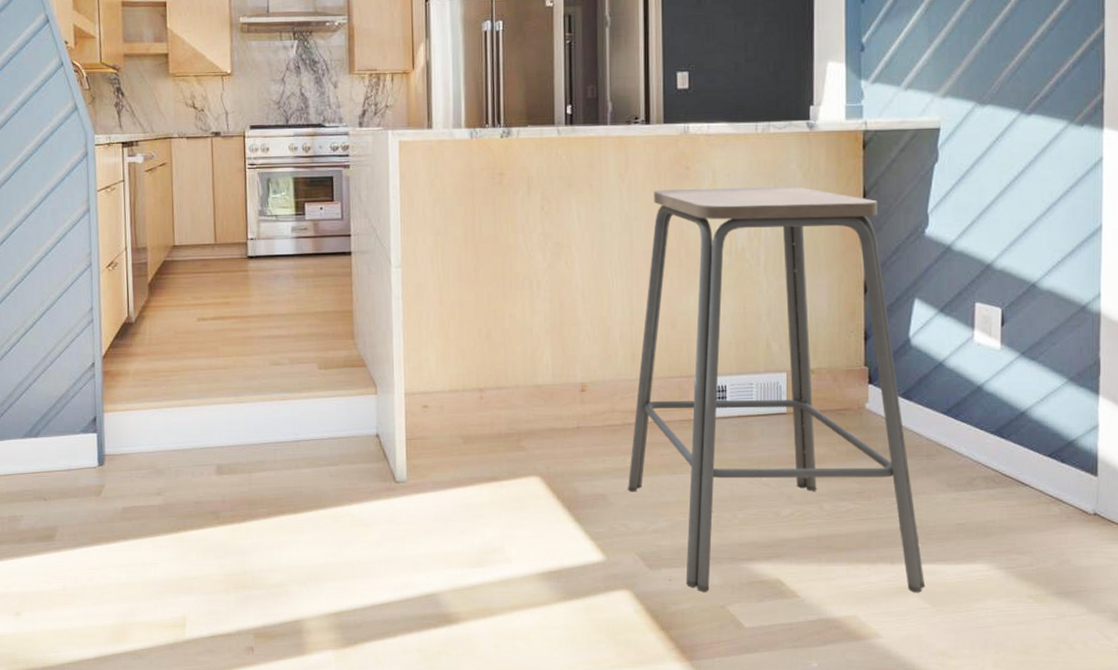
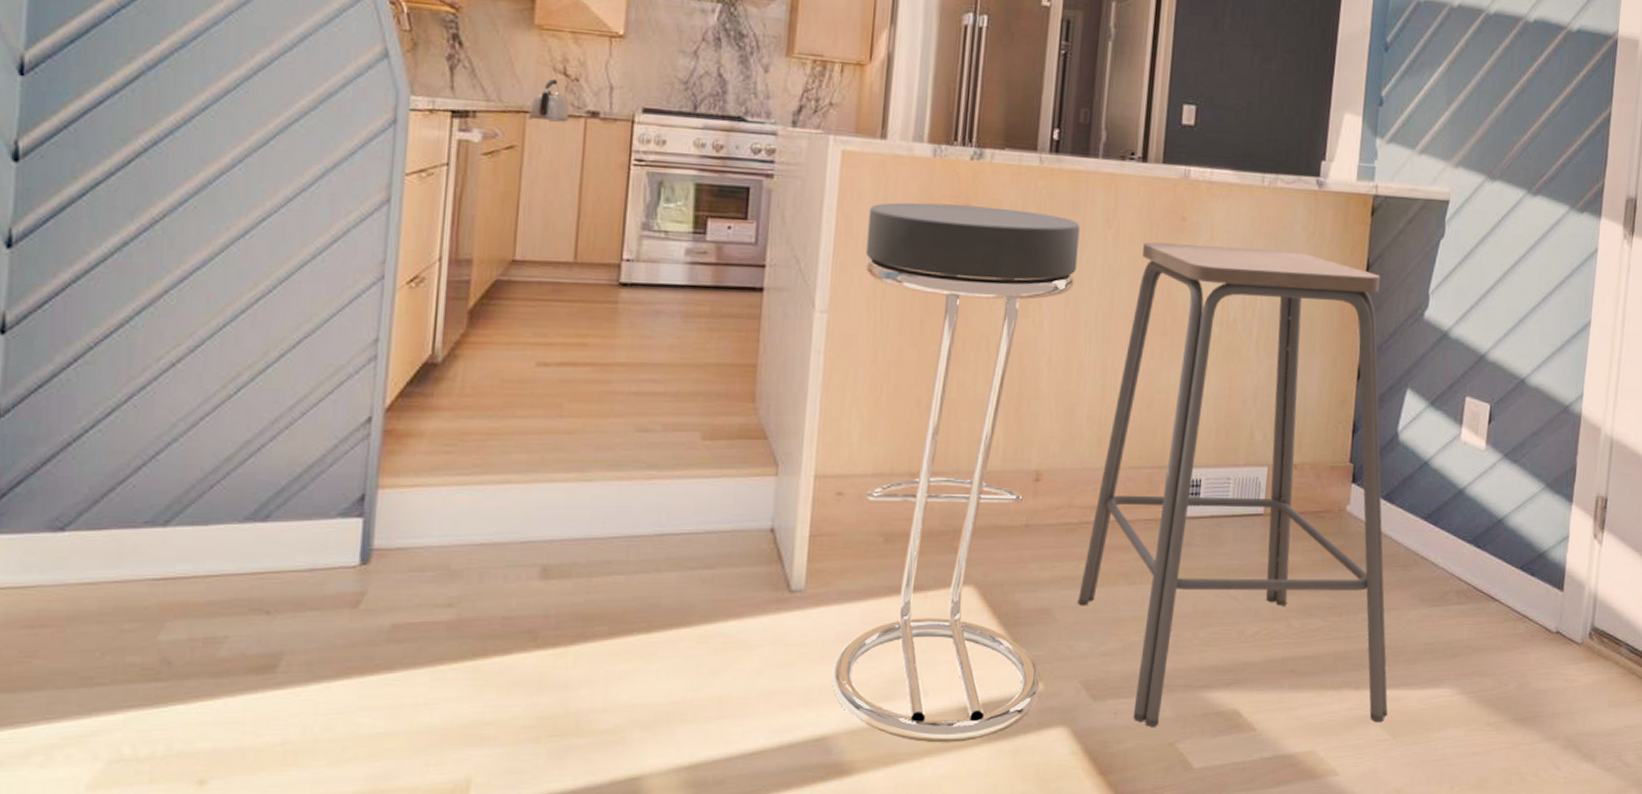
kettle: none [172,112,201,143] -> present [528,79,570,122]
bar stool: none [425,174,604,601] -> present [831,202,1080,743]

